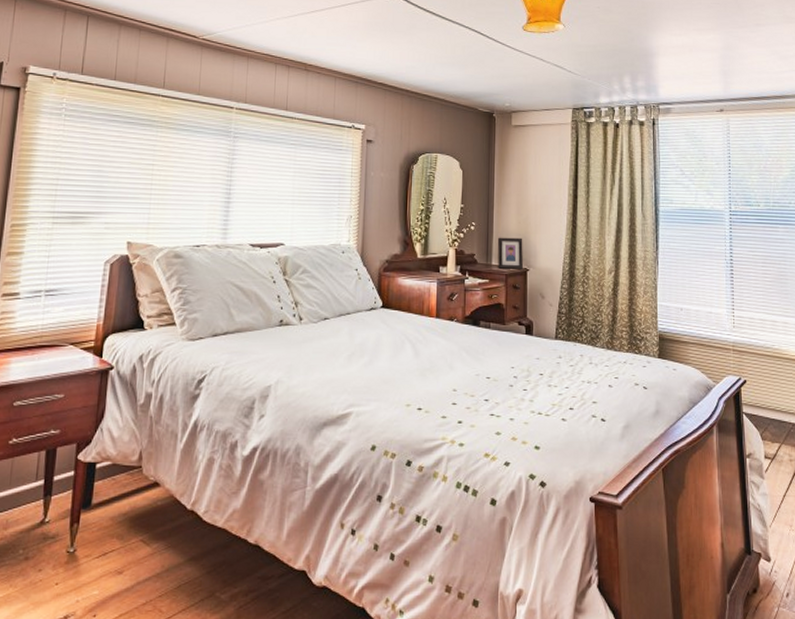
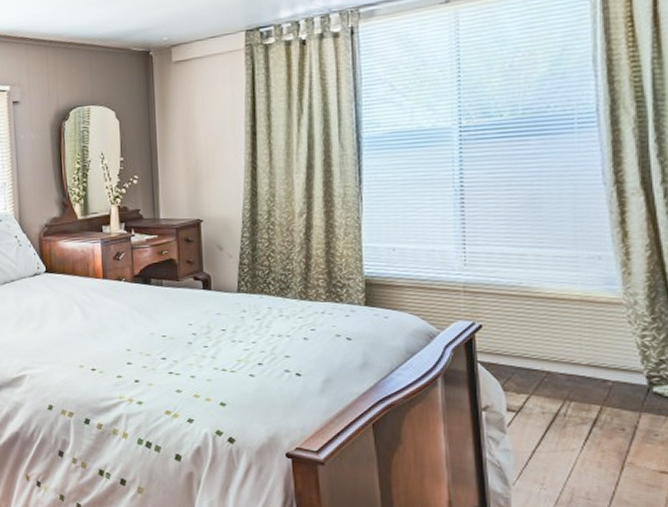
picture frame: present [497,237,523,270] -> none [164,186,195,224]

